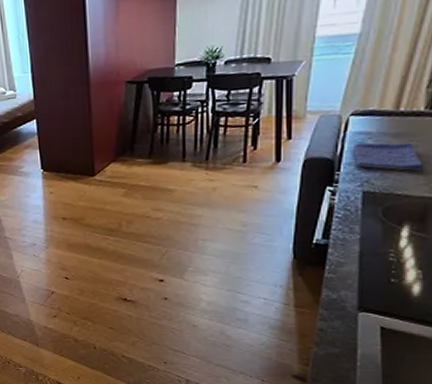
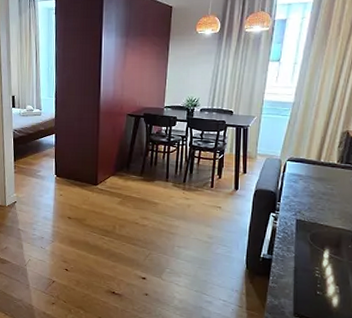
dish towel: present [353,142,425,172] -> none [290,182,338,208]

